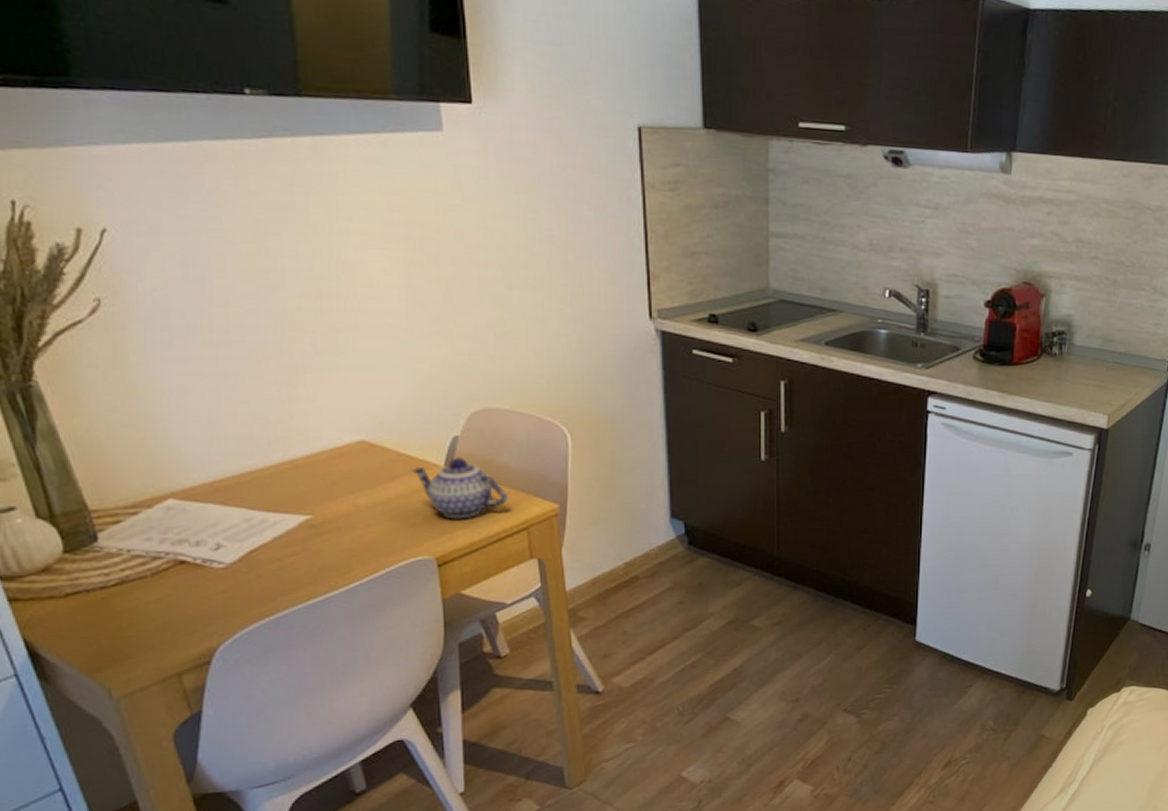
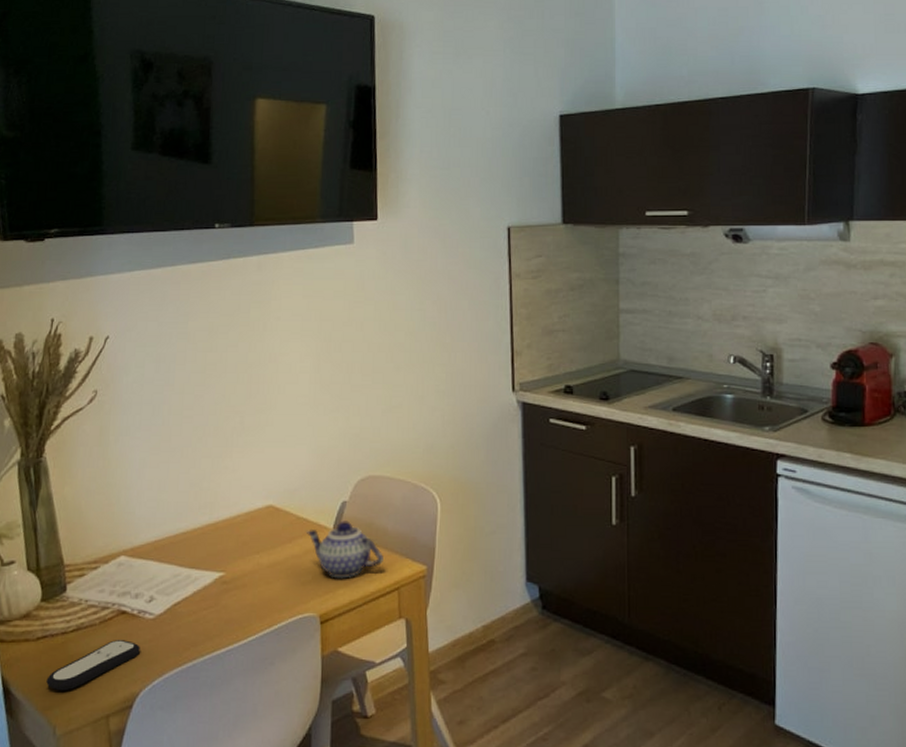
remote control: none [88,592,212,651] -> present [46,640,140,691]

